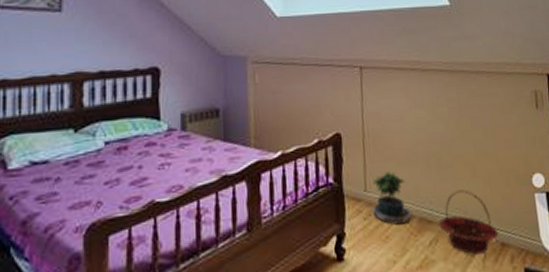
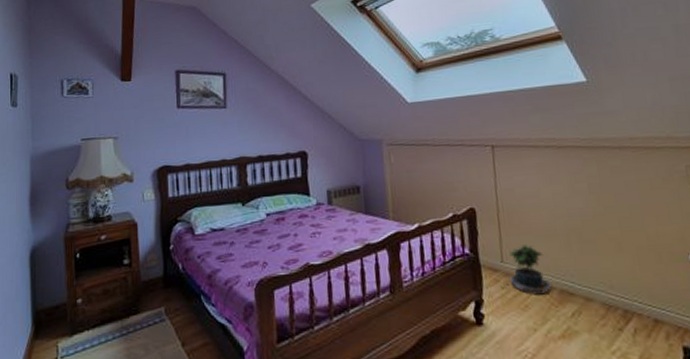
basket: present [438,189,499,255] -> none [581,264,651,329]

